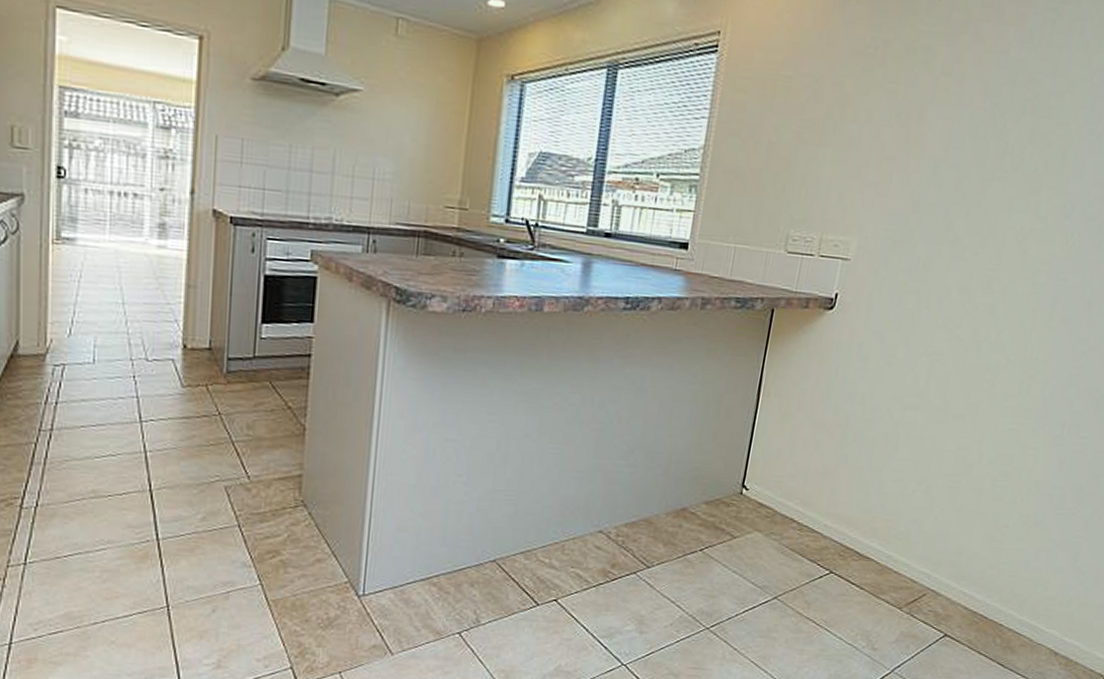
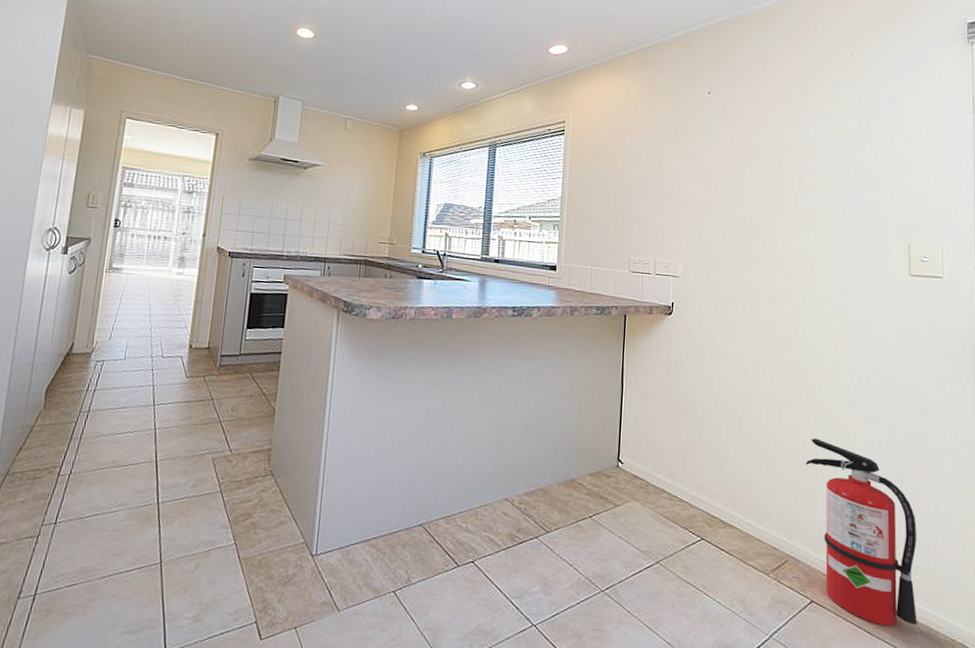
fire extinguisher: none [963,460,1082,659] -> present [805,438,917,627]

